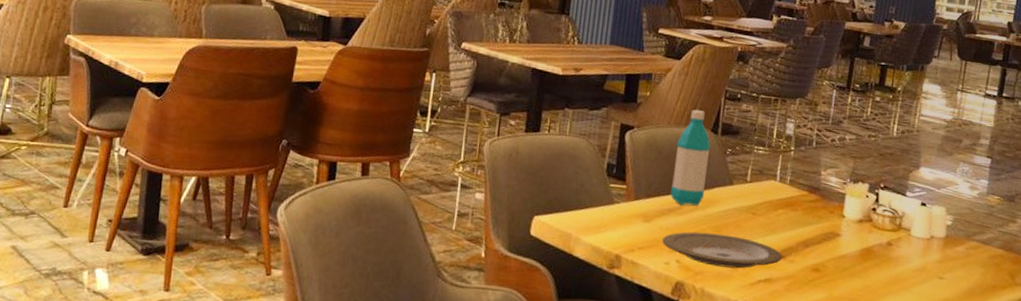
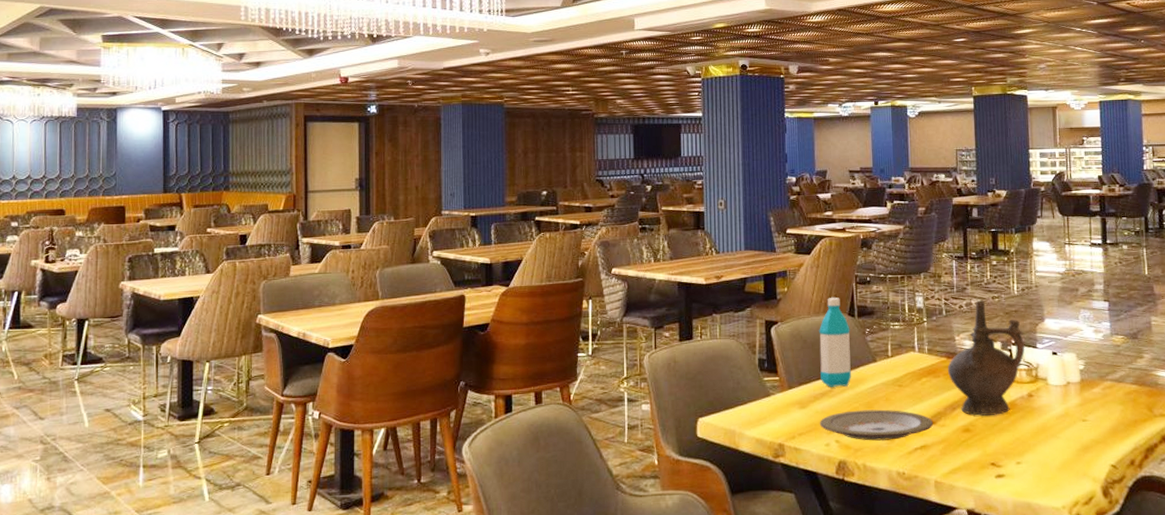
ceremonial vessel: none [807,137,895,259] -> present [948,301,1025,416]

